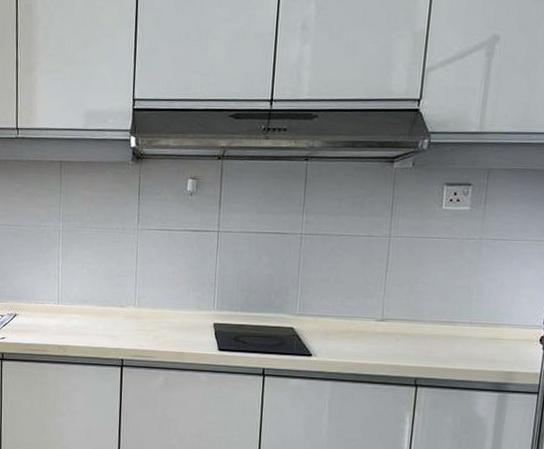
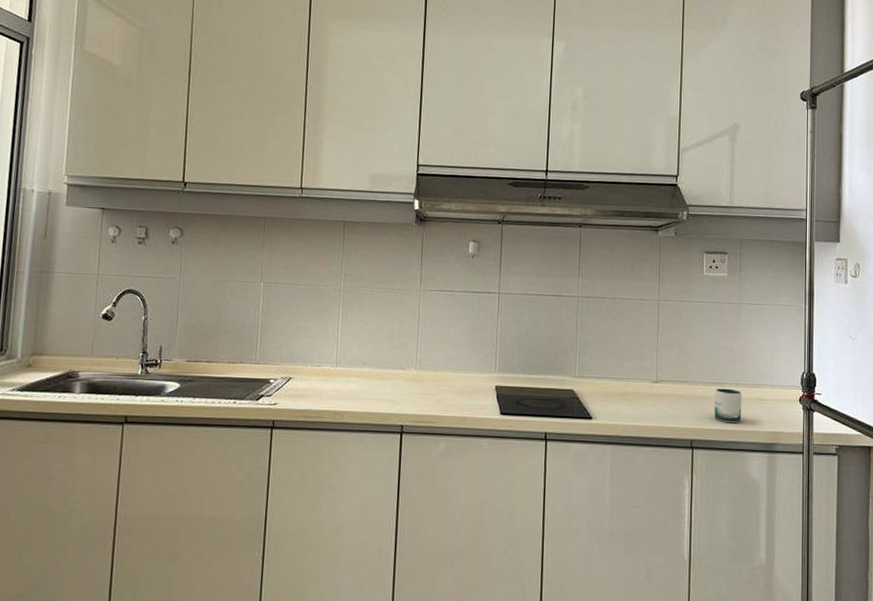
mug: none [442,327,476,362] -> present [714,388,742,423]

